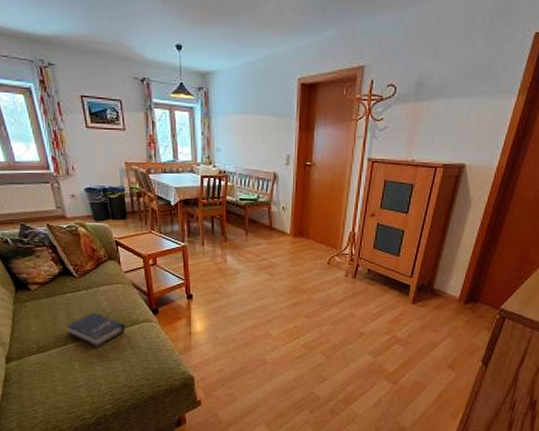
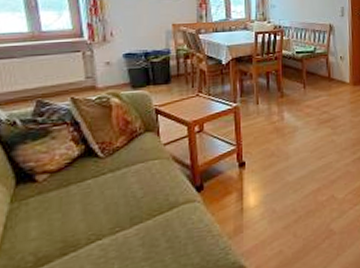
hardback book: present [66,312,126,348] -> none [80,199,161,248]

